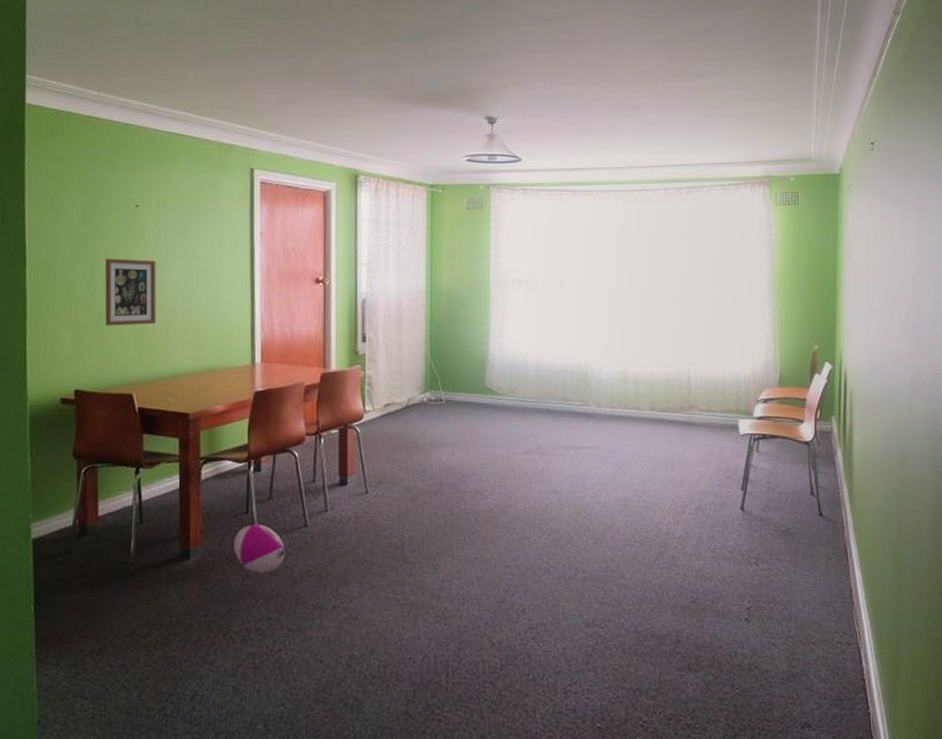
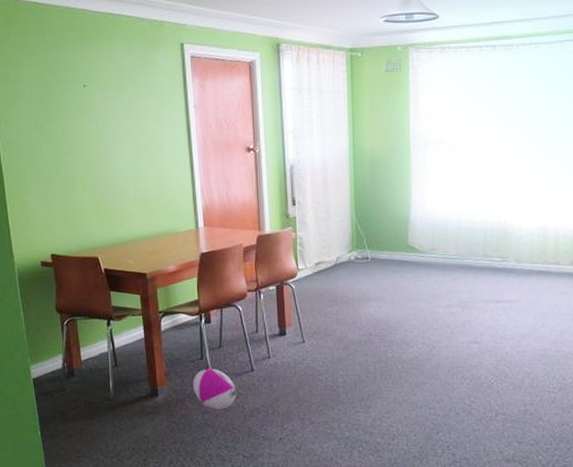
picture frame: present [105,258,157,326] -> none [63,136,112,198]

